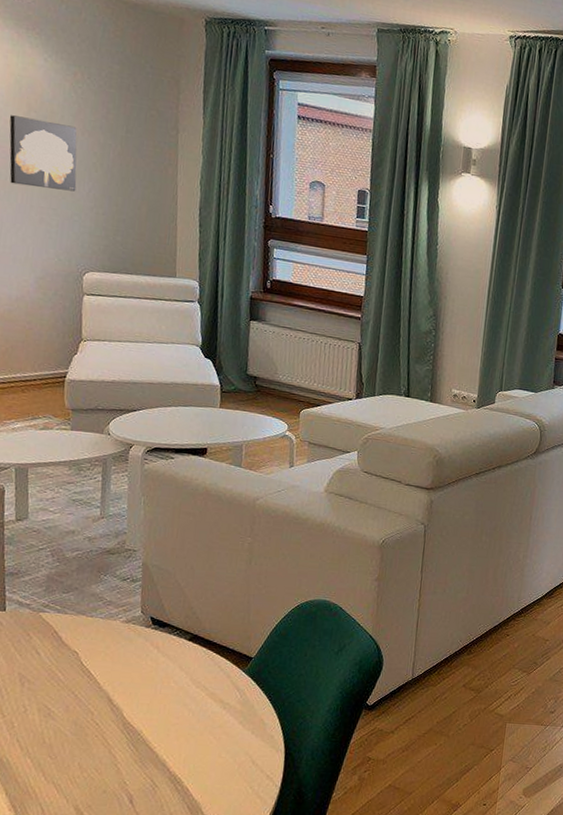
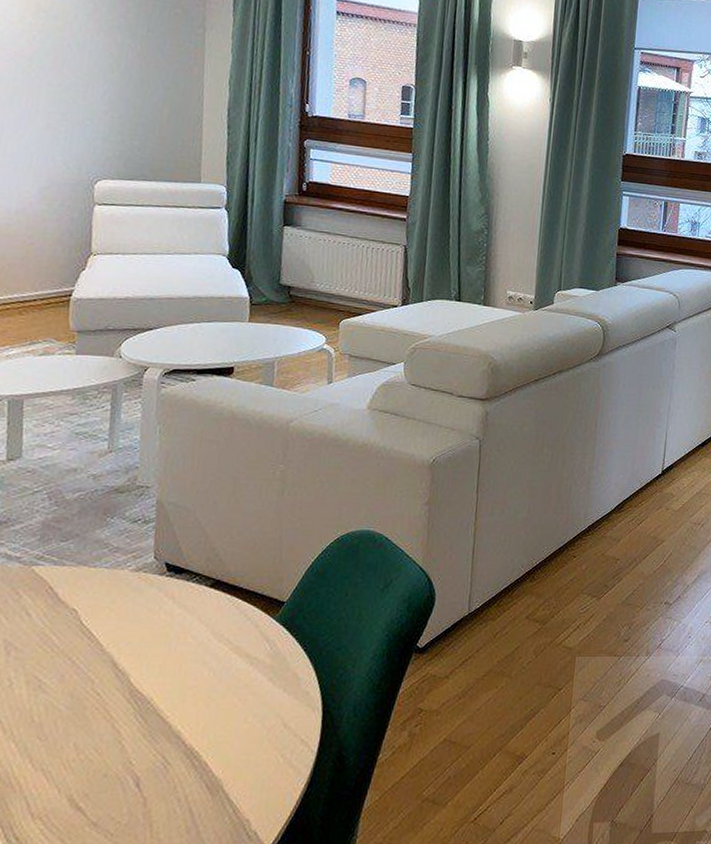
wall art: present [9,115,77,192] -> none [13,16,92,95]

